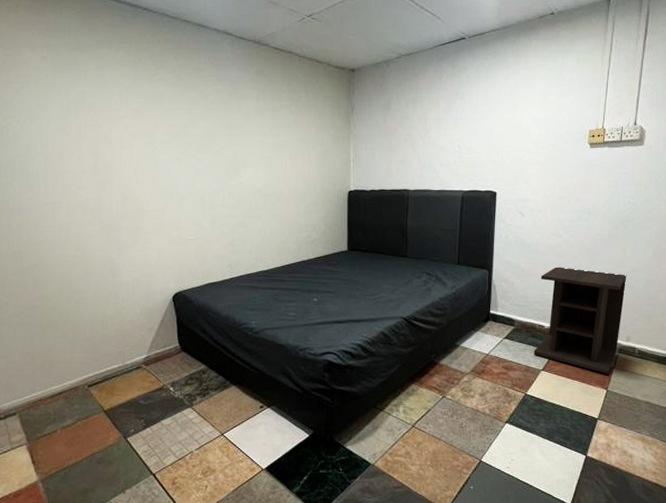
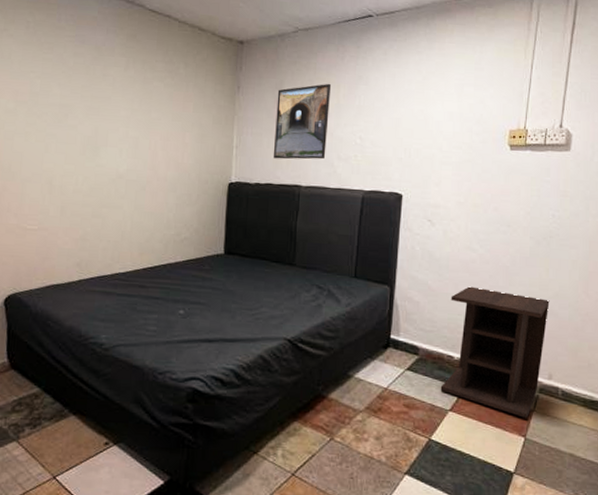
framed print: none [384,100,432,168] -> present [273,83,332,160]

